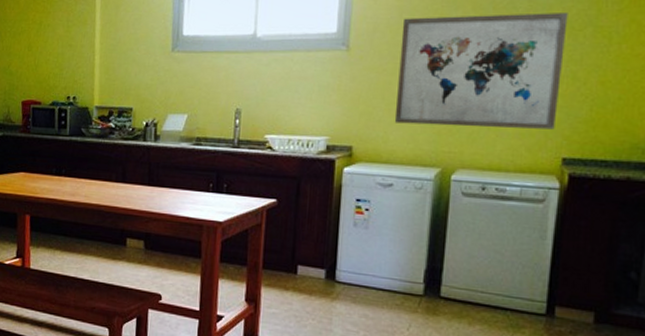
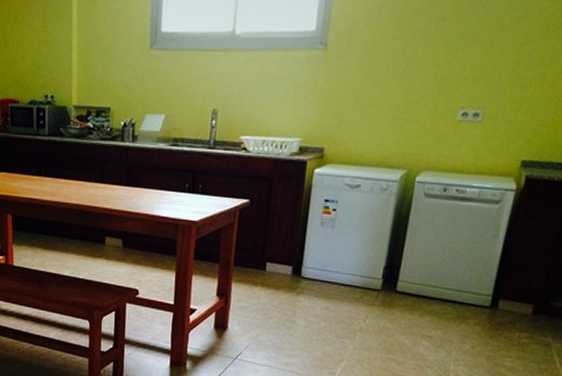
wall art: present [394,13,568,130] -> none [366,12,545,133]

